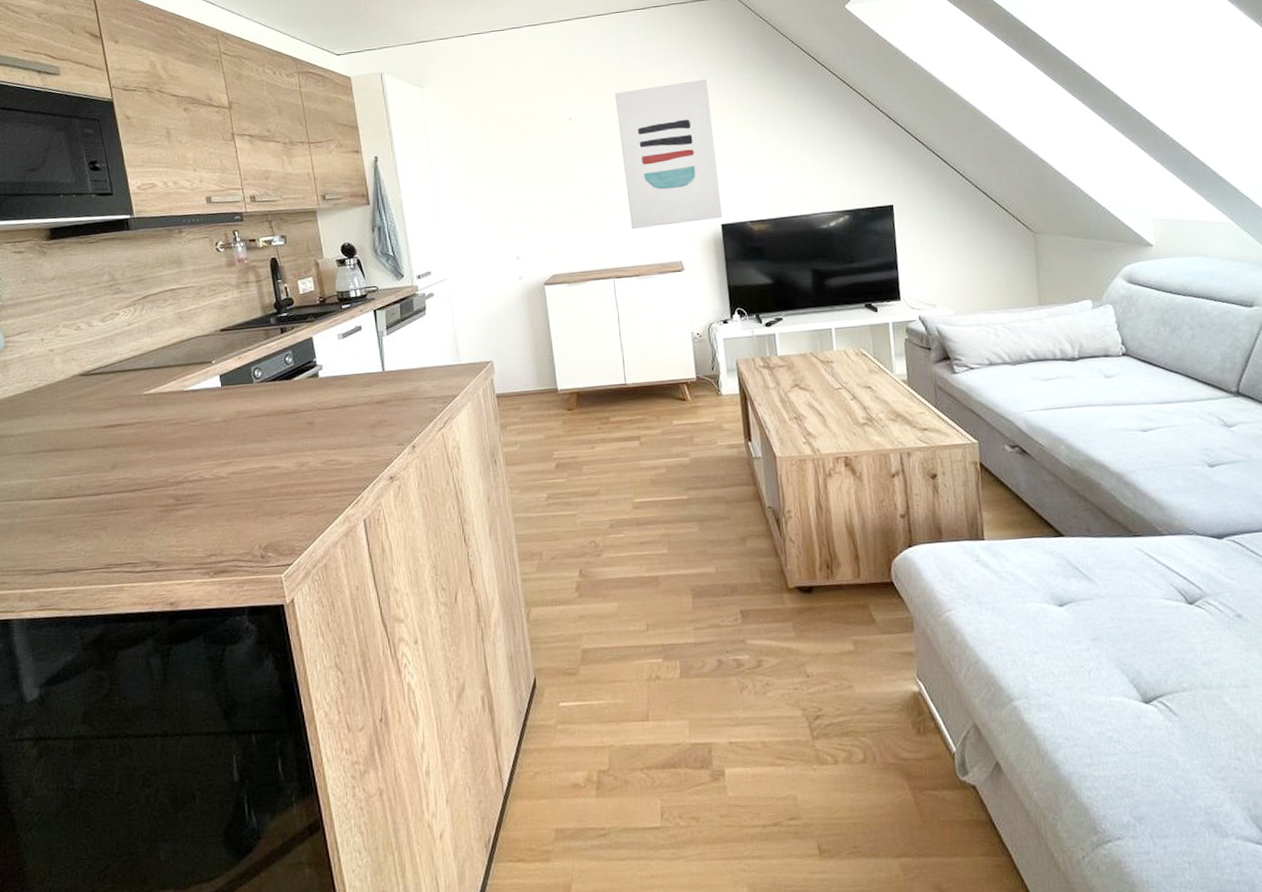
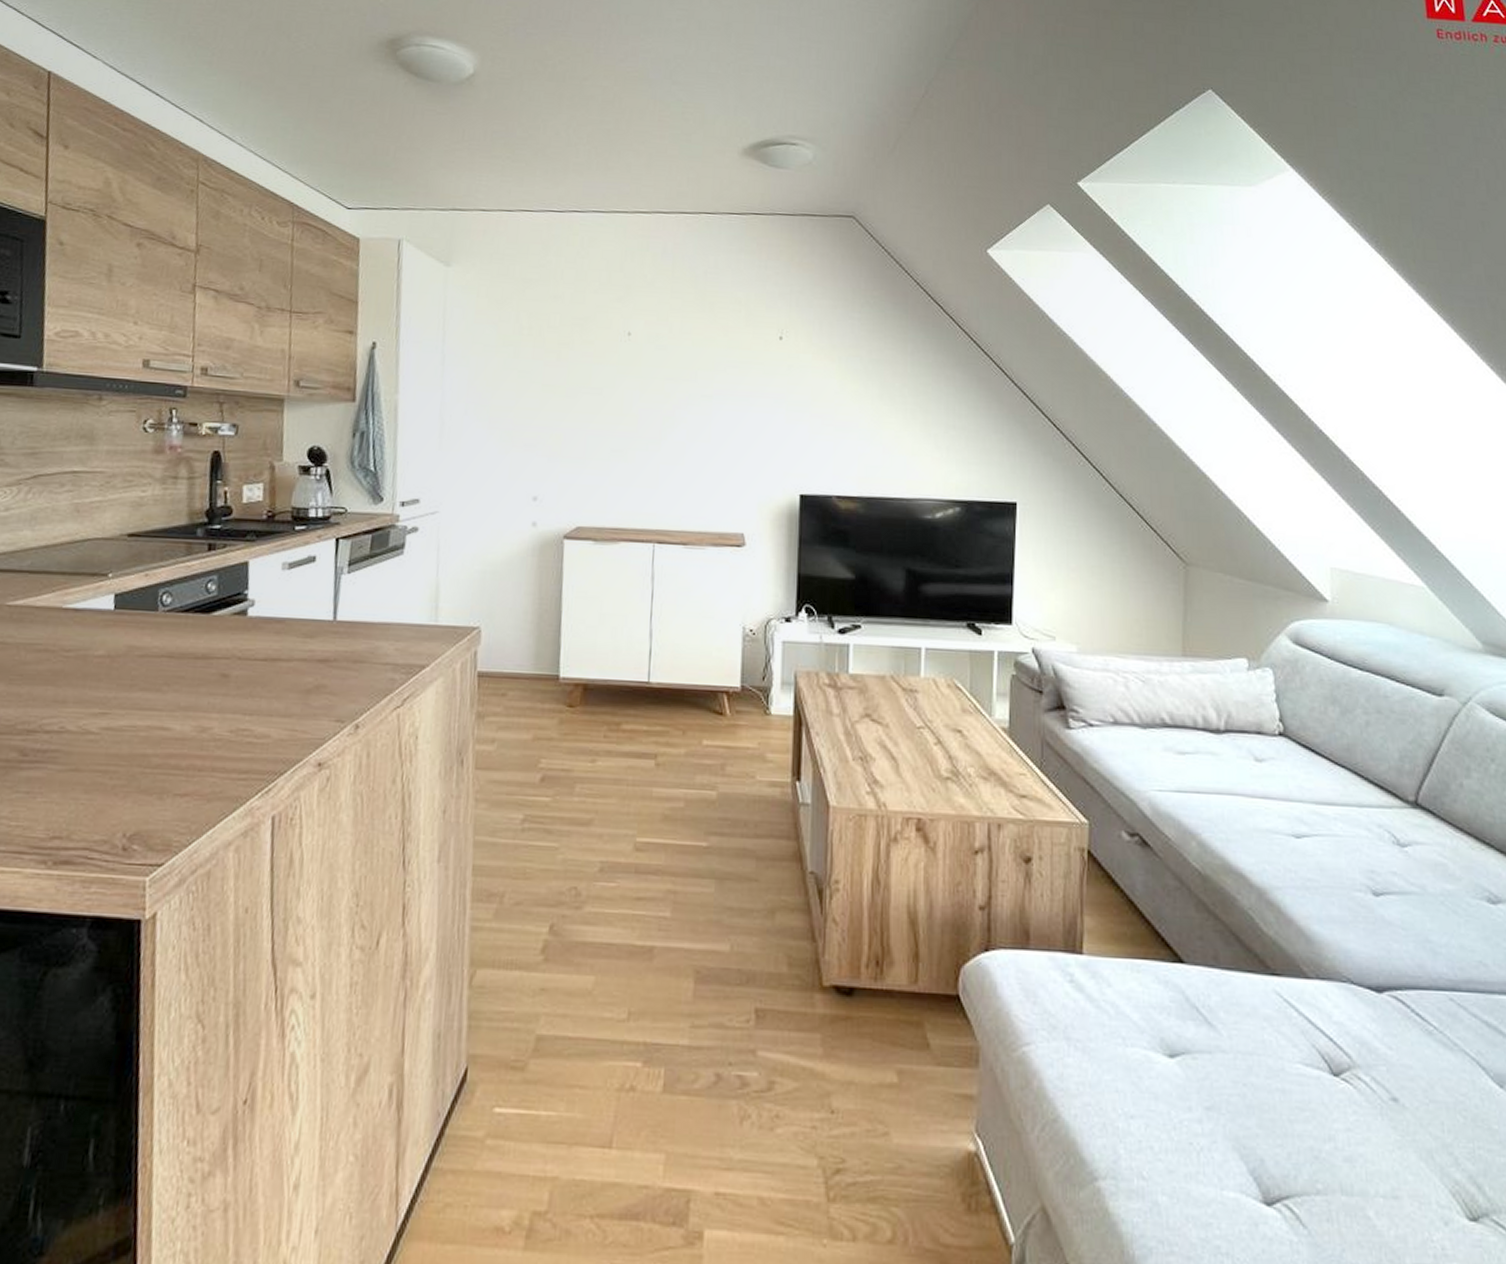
wall art: present [615,78,723,230] -> none [685,310,807,487]

